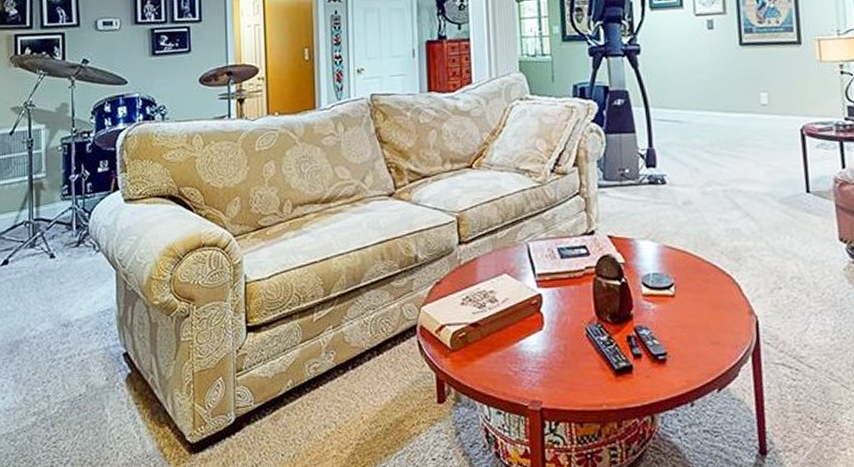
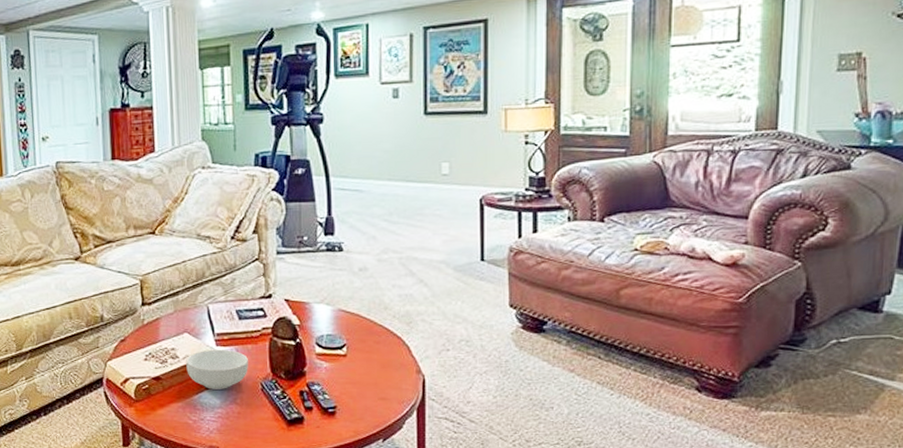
cereal bowl: none [505,291,572,336] -> present [186,349,248,390]

